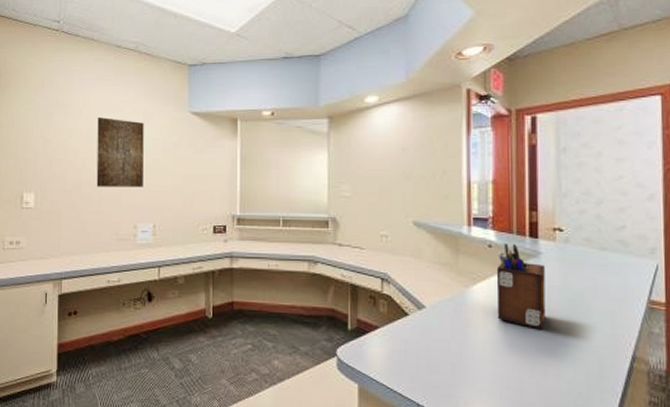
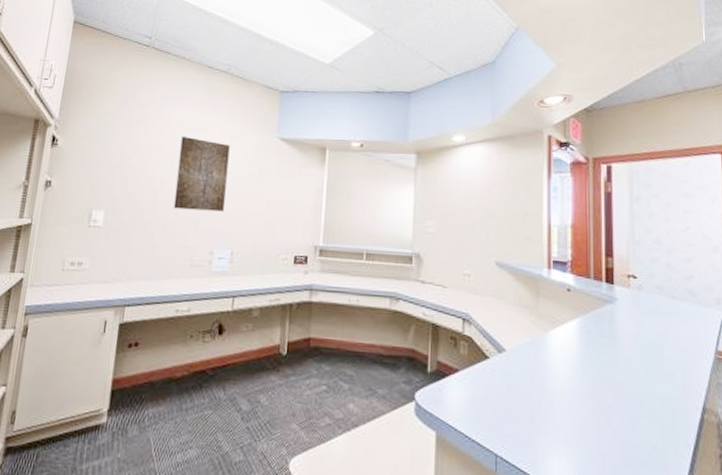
desk organizer: present [496,244,546,330] -> none [574,288,621,378]

